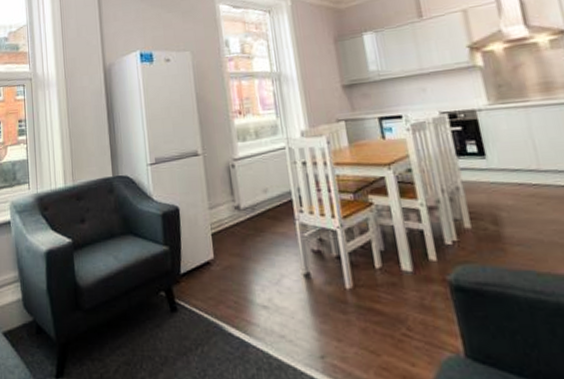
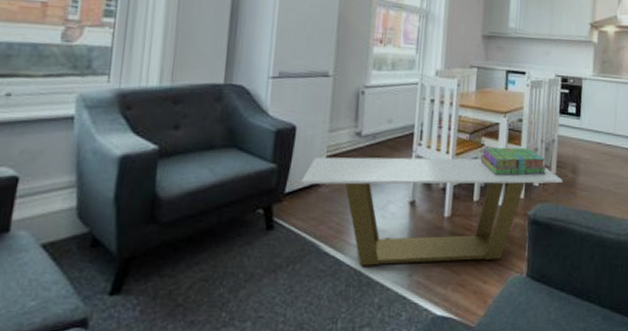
coffee table: none [192,220,484,347] -> present [300,157,563,266]
stack of books: none [372,201,458,238] -> present [480,147,547,176]

